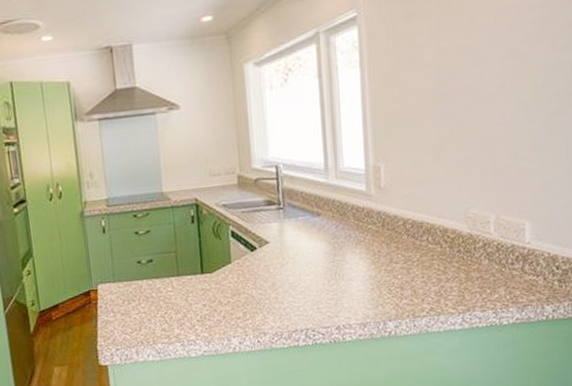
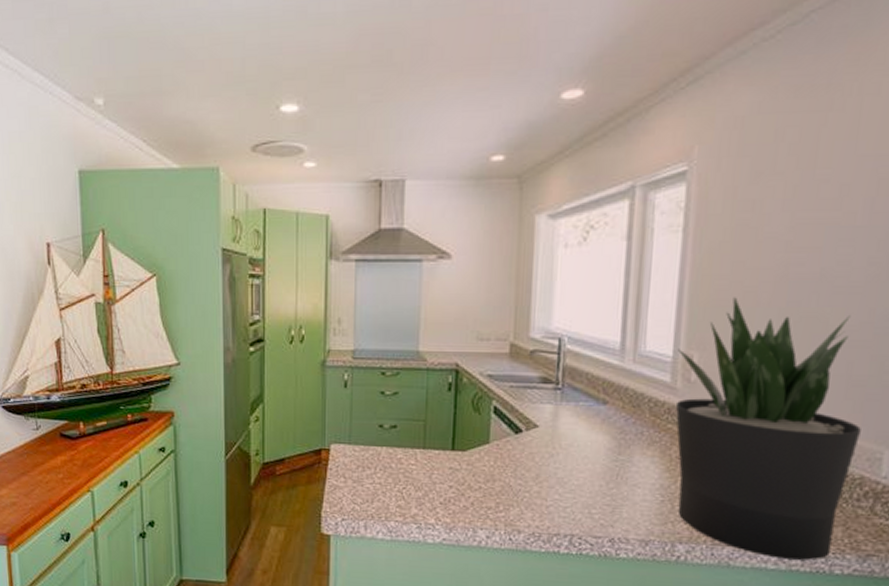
planter: none [368,115,507,320] -> present [675,297,861,560]

